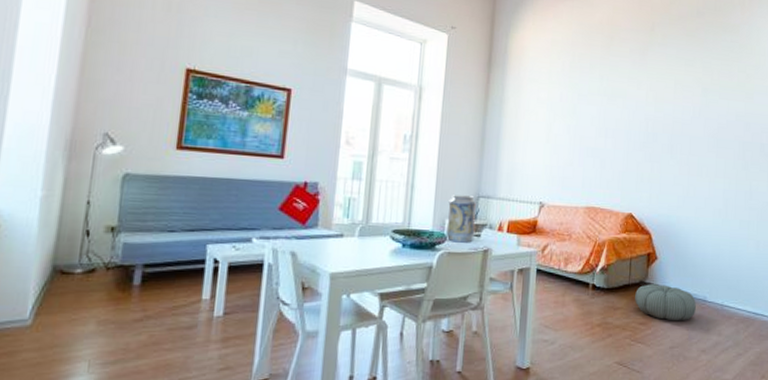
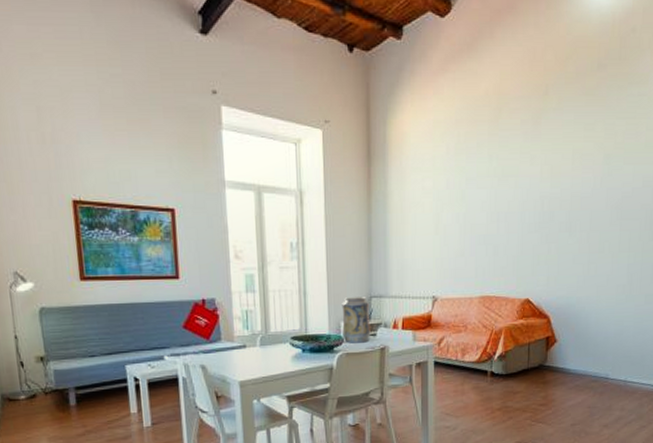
pouf: present [635,284,696,321] -> none [534,366,598,400]

